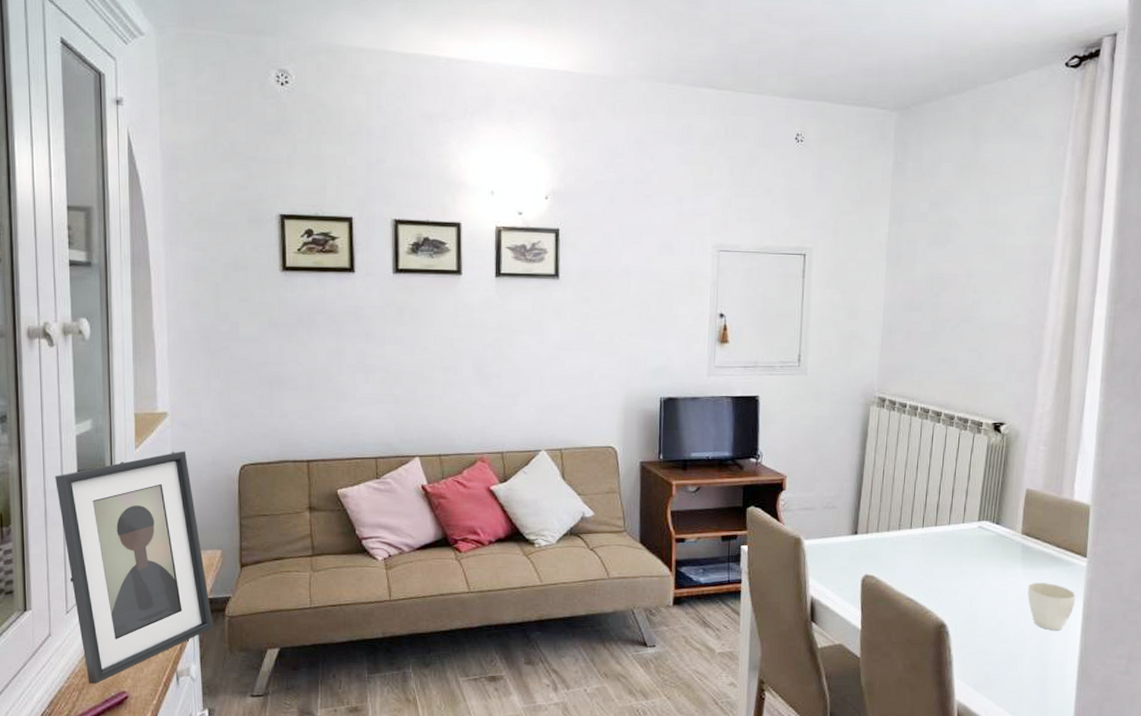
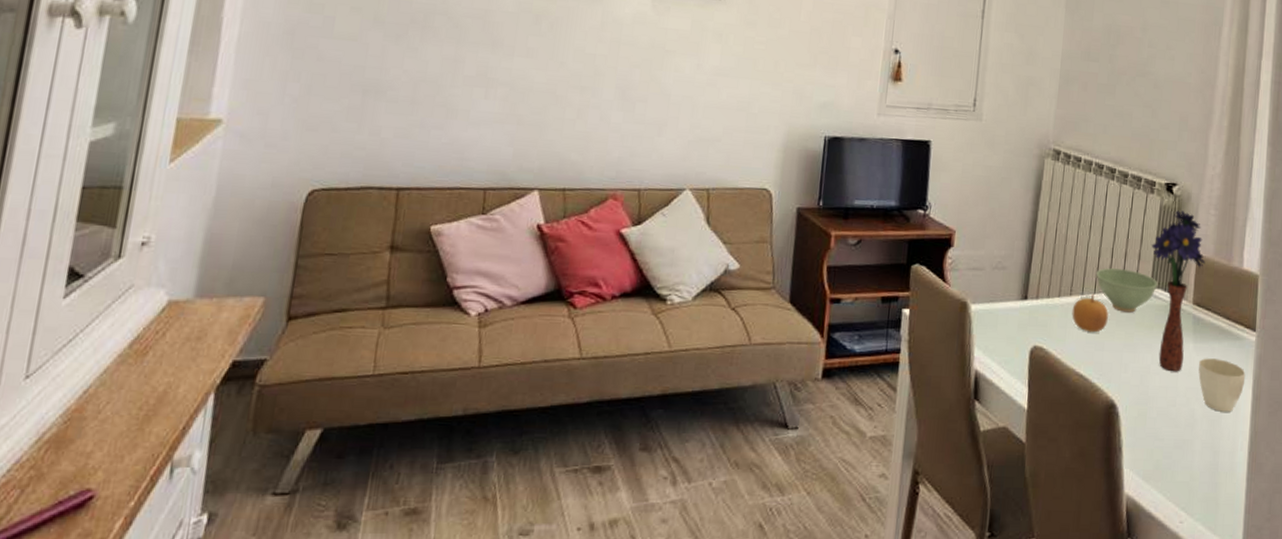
picture frame: present [55,451,213,684] -> none [37,168,239,479]
fruit: none [901,527,937,562] -> present [1072,293,1108,333]
bowl: none [923,504,986,543] -> present [1096,268,1158,313]
flower arrangement: none [979,448,1035,594] -> present [1152,210,1206,371]

